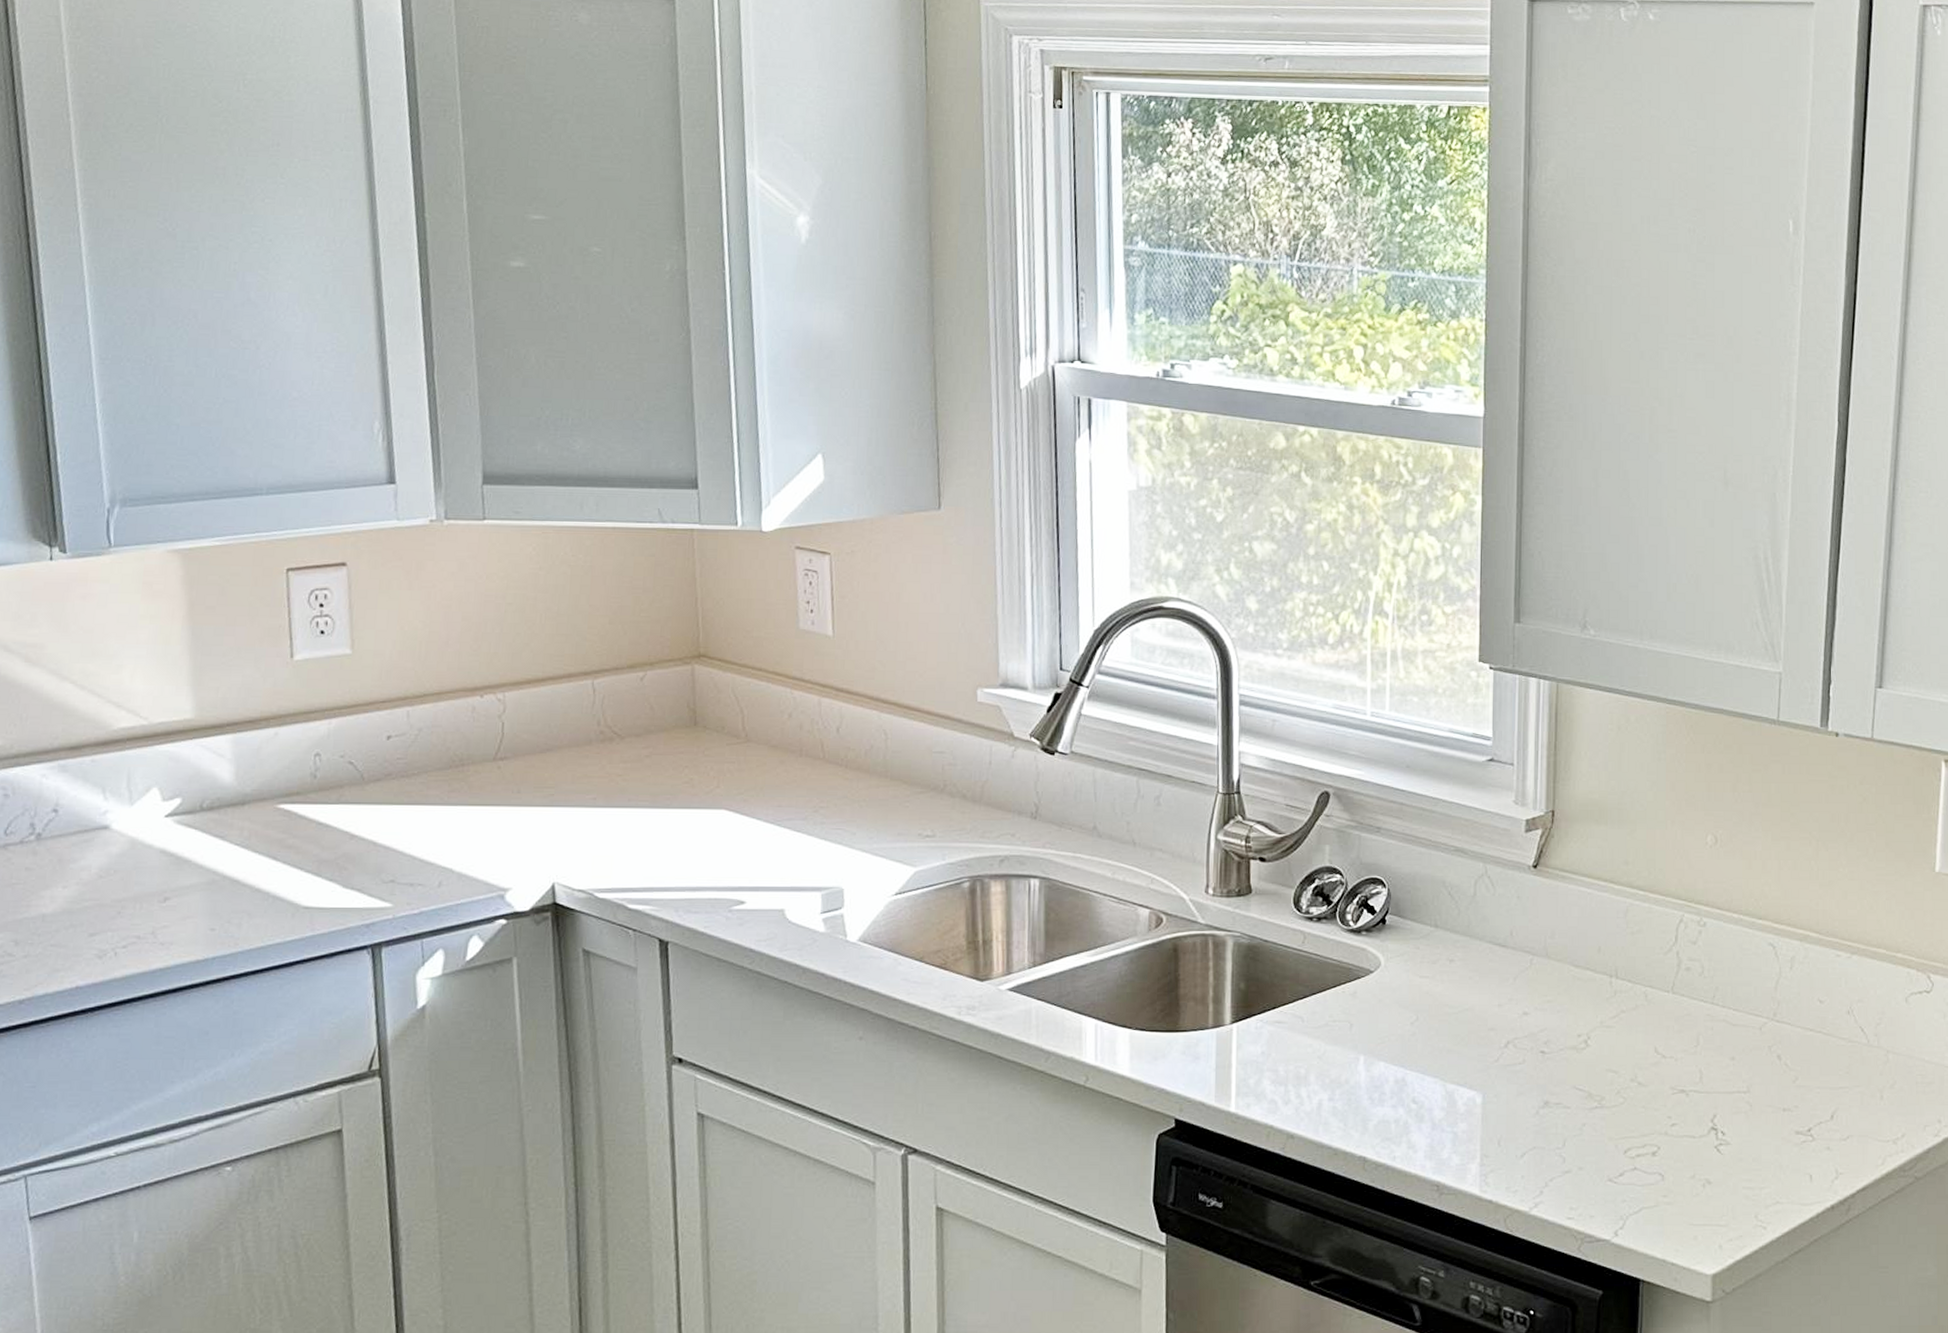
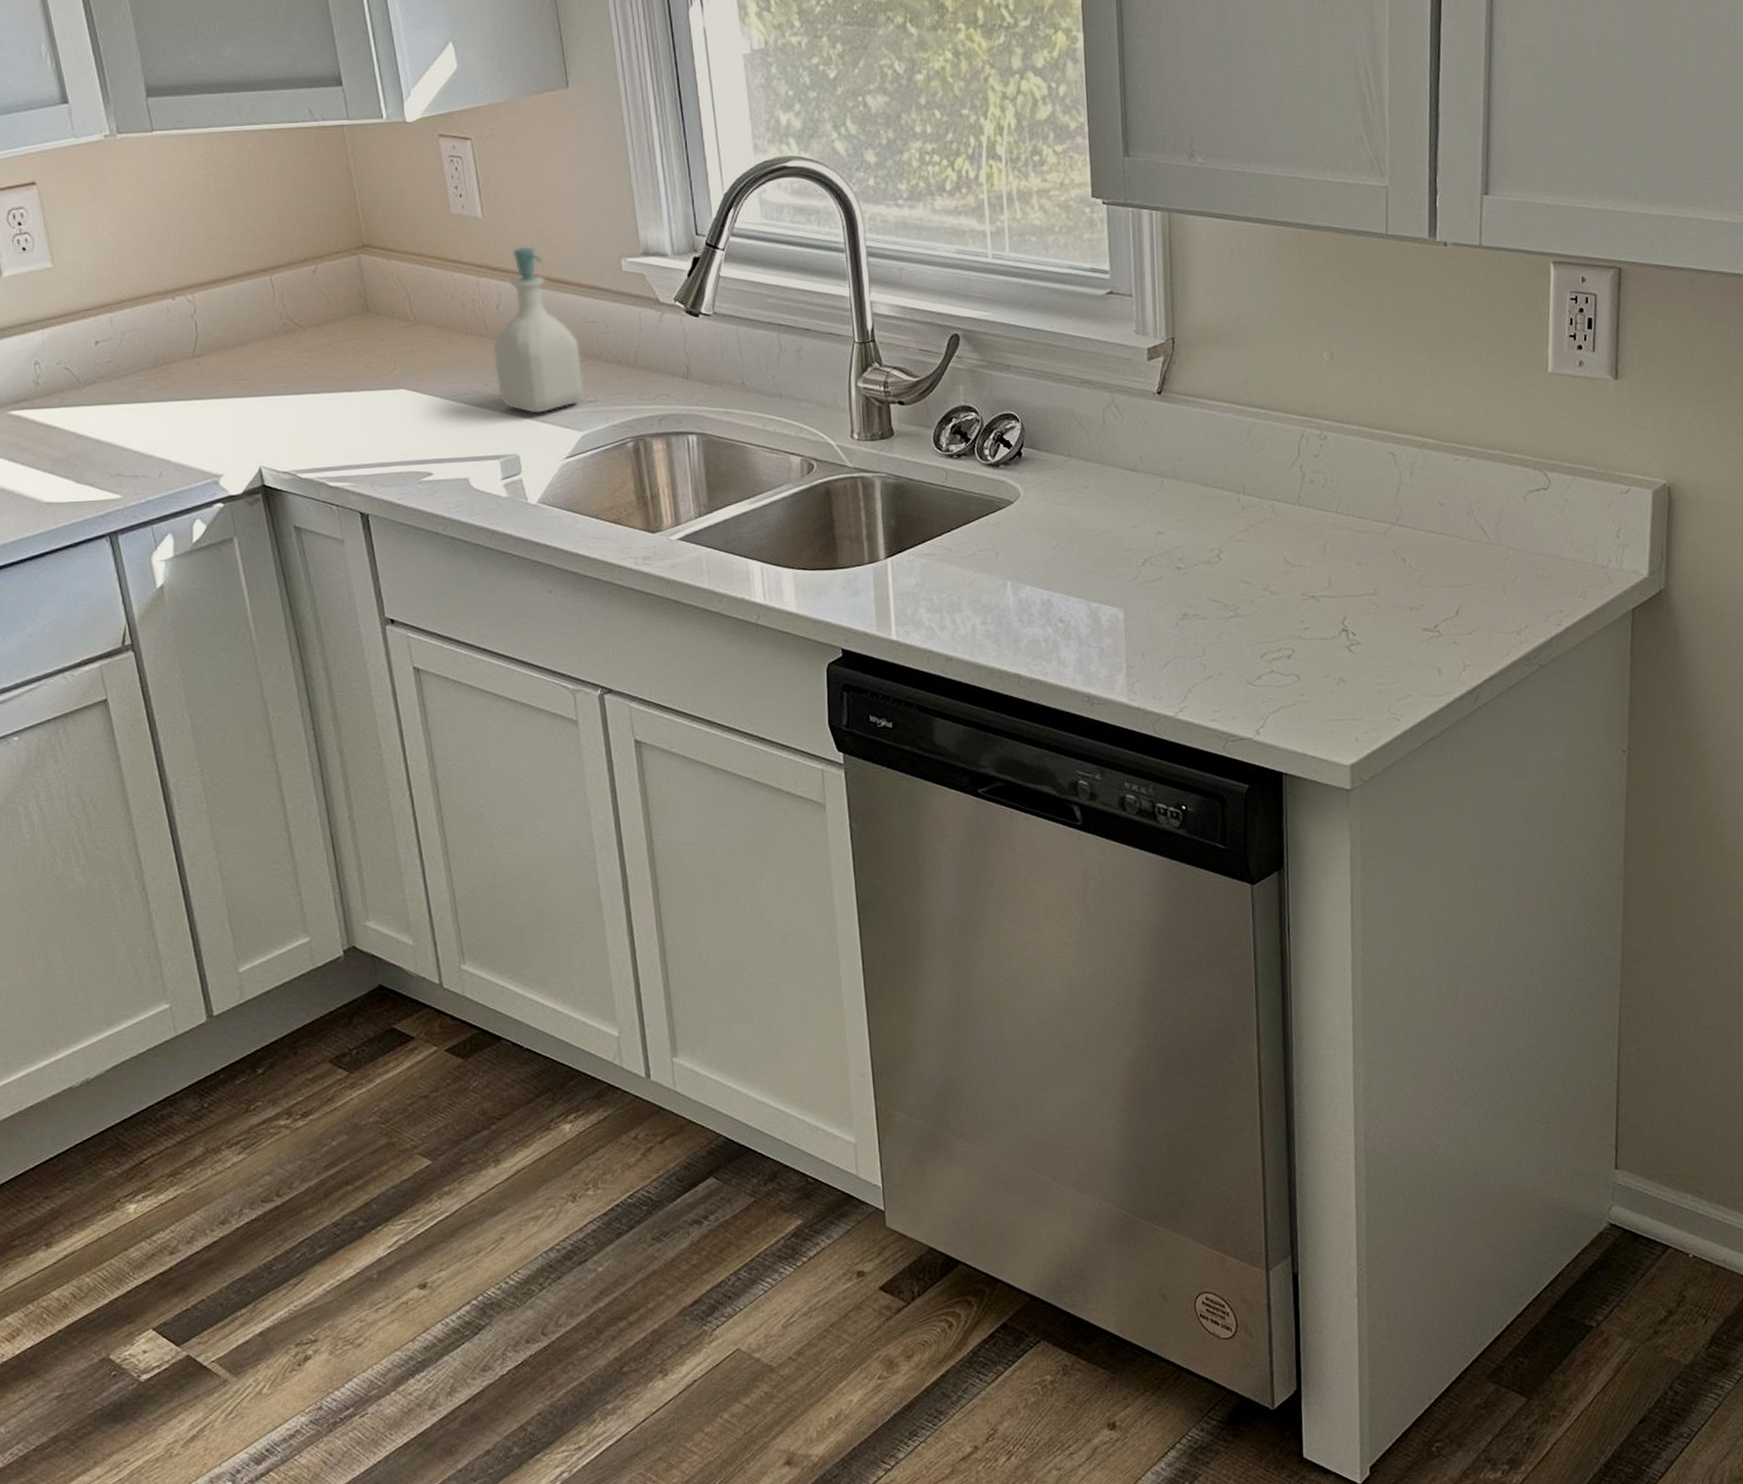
soap bottle: none [826,667,924,846] -> present [492,245,585,415]

